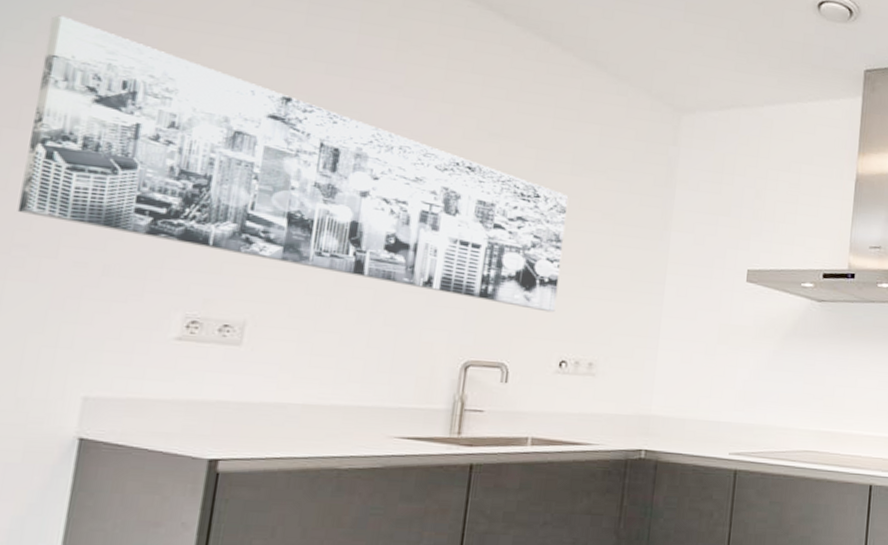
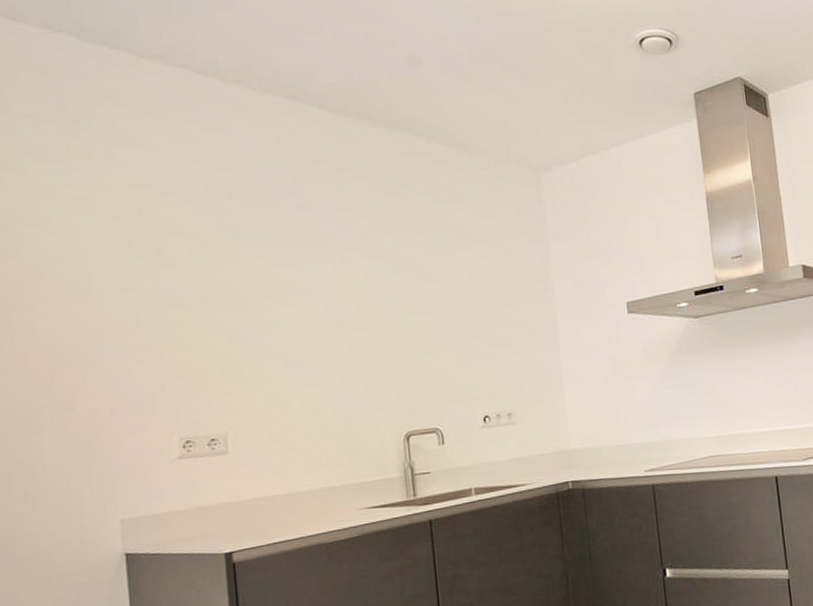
wall art: present [17,15,568,313] -> none [25,208,470,379]

